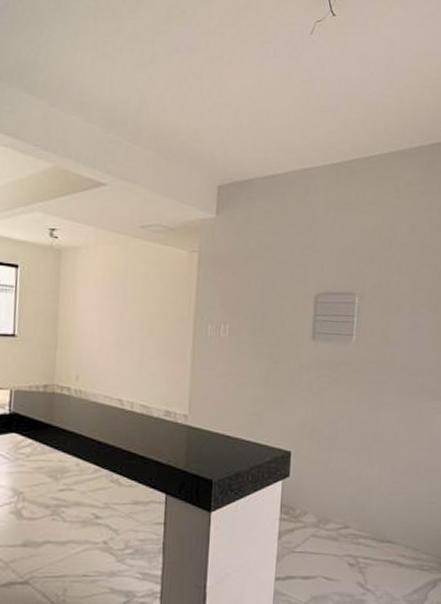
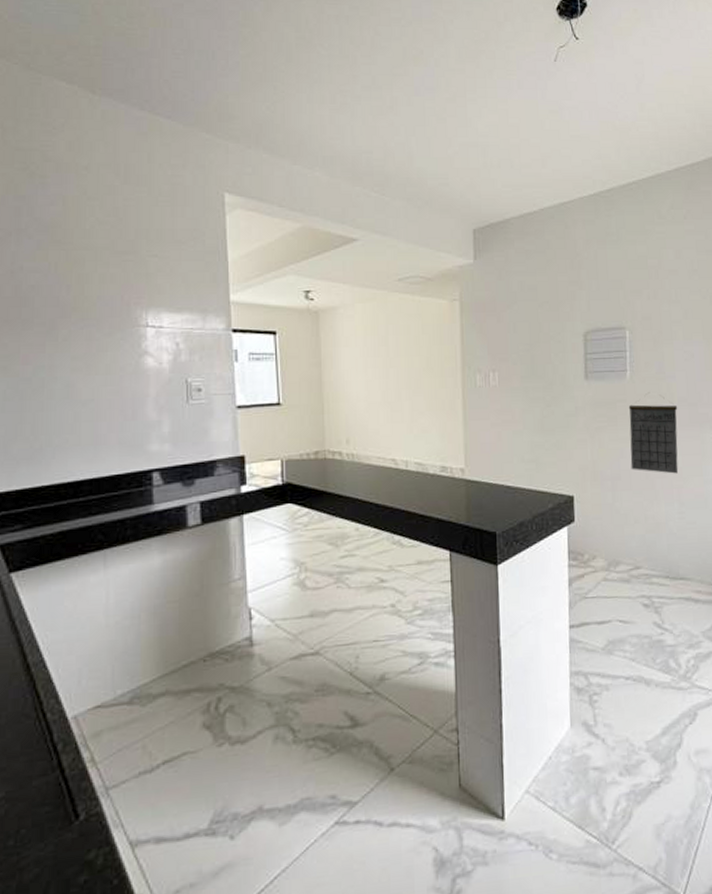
calendar: none [348,358,399,439] -> present [628,392,679,474]

